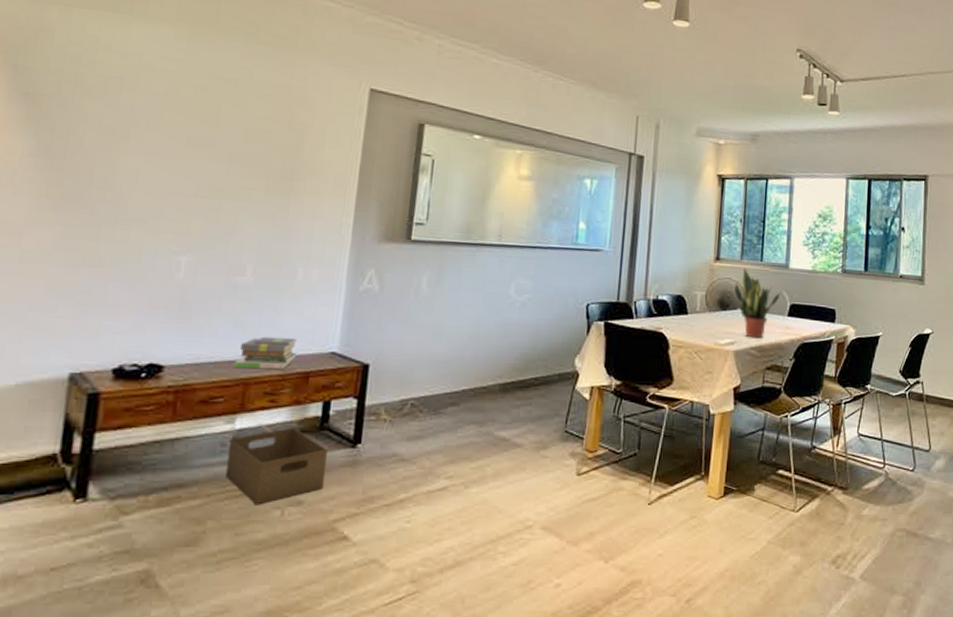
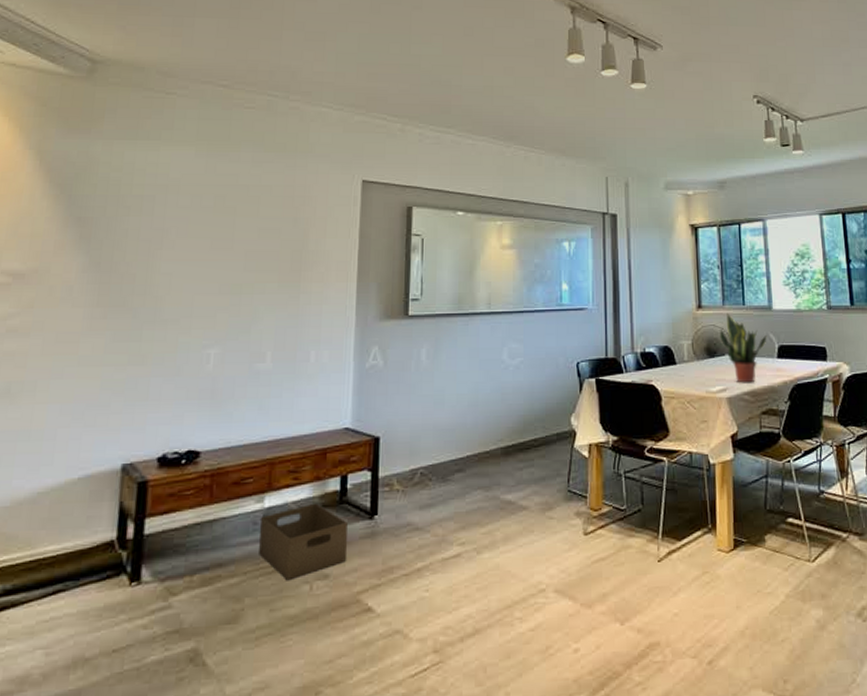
books: present [233,336,297,370] -> none [260,417,315,450]

